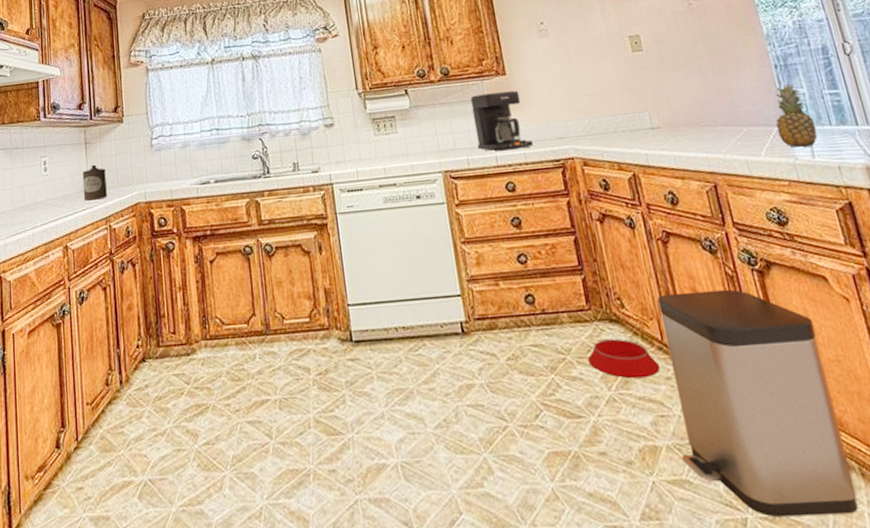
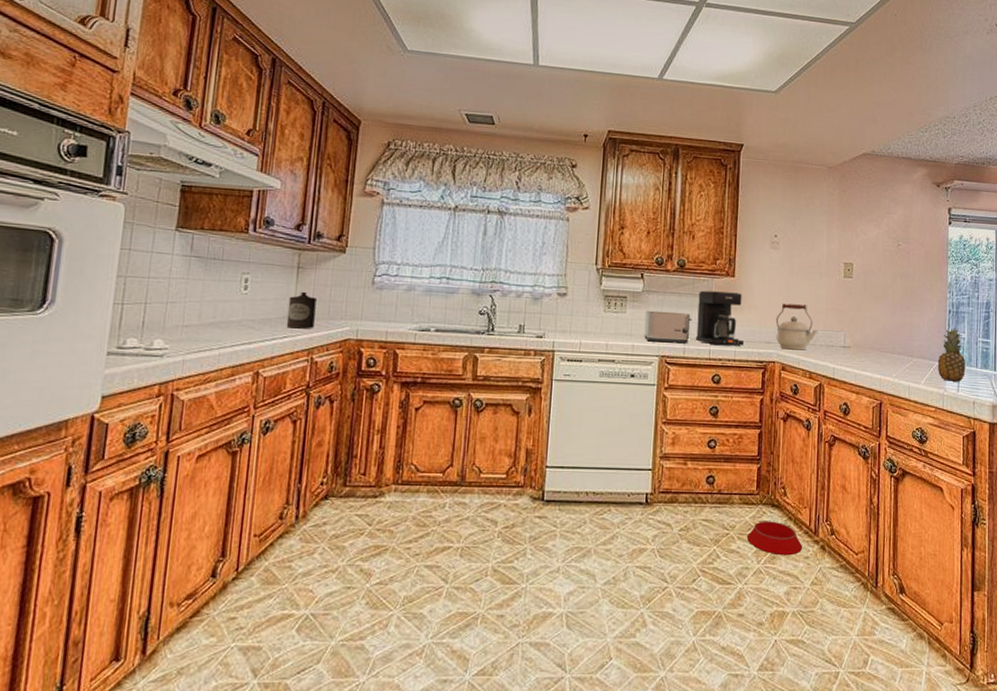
toaster: none [418,121,471,159] -> present [644,310,692,344]
kettle: none [563,90,616,143] -> present [775,303,817,351]
pedal bin: present [657,289,858,518] -> none [802,488,924,673]

